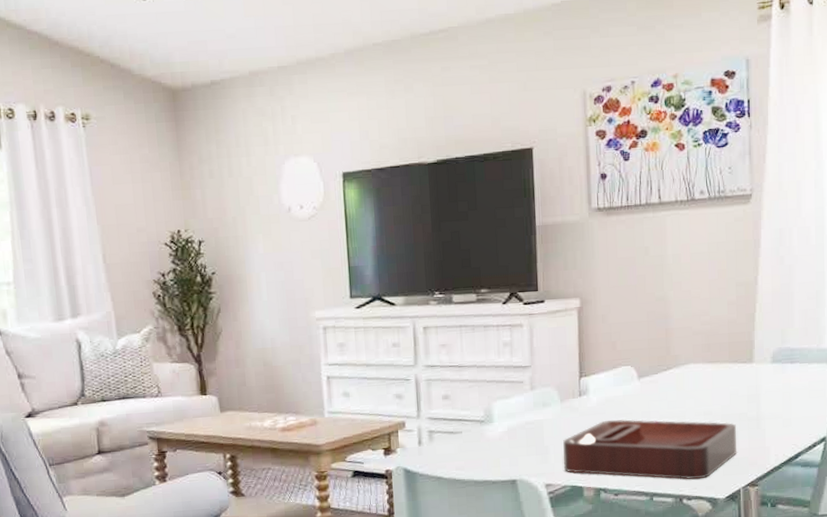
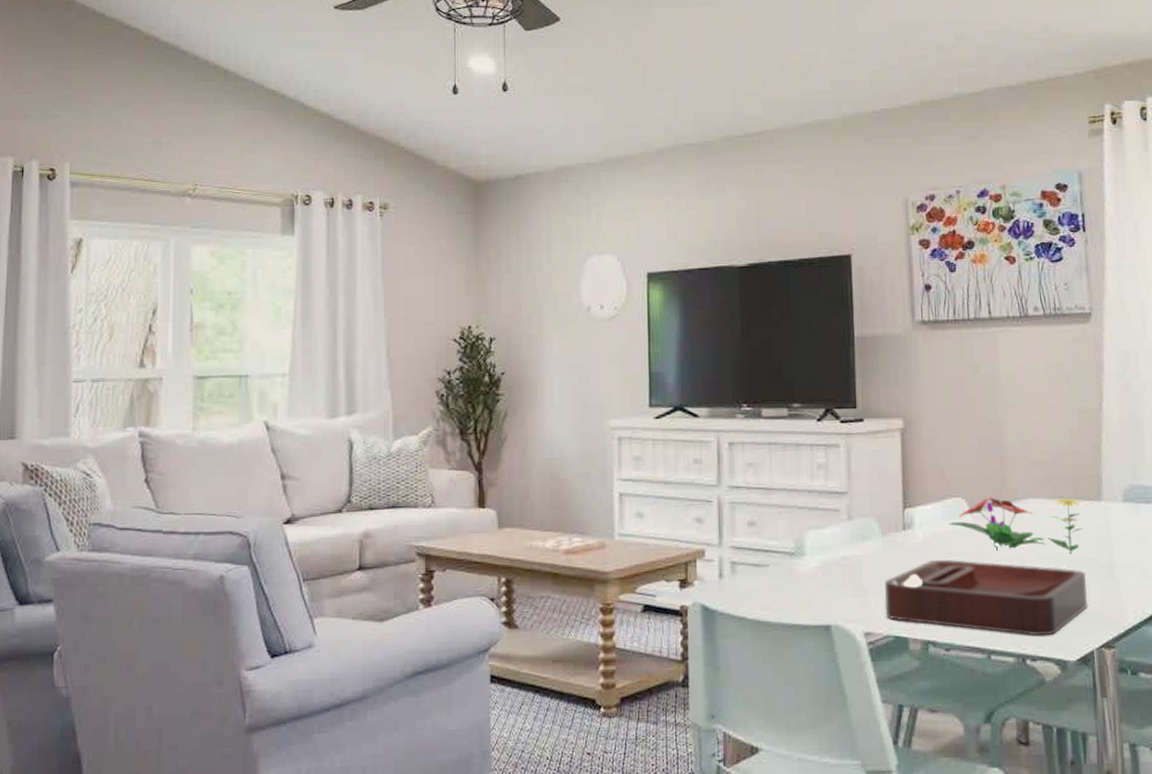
flower arrangement: none [619,360,736,410] -> present [949,493,1083,554]

